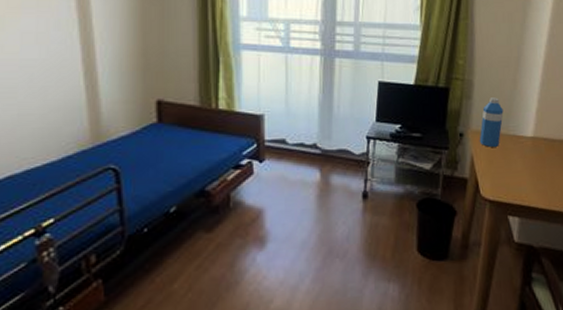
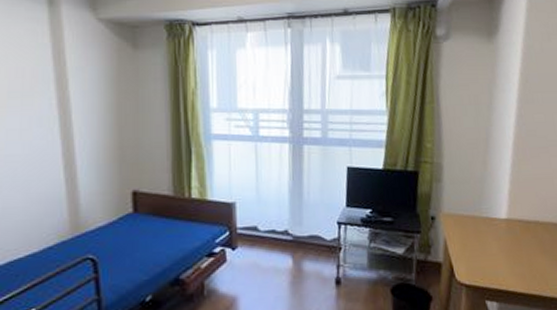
water bottle: present [479,97,504,147] -> none [451,180,475,230]

